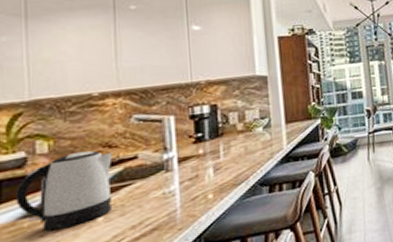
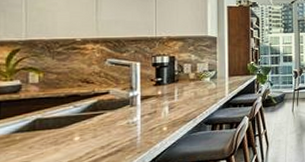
kettle: present [16,150,113,231] -> none [11,84,89,145]

